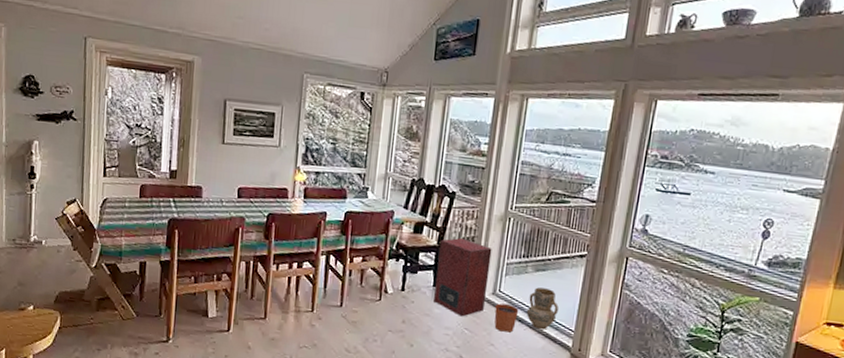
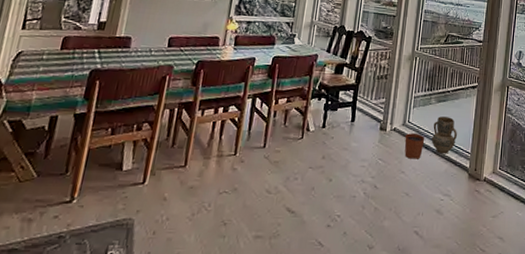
speaker: present [432,237,492,317] -> none [350,76,402,148]

